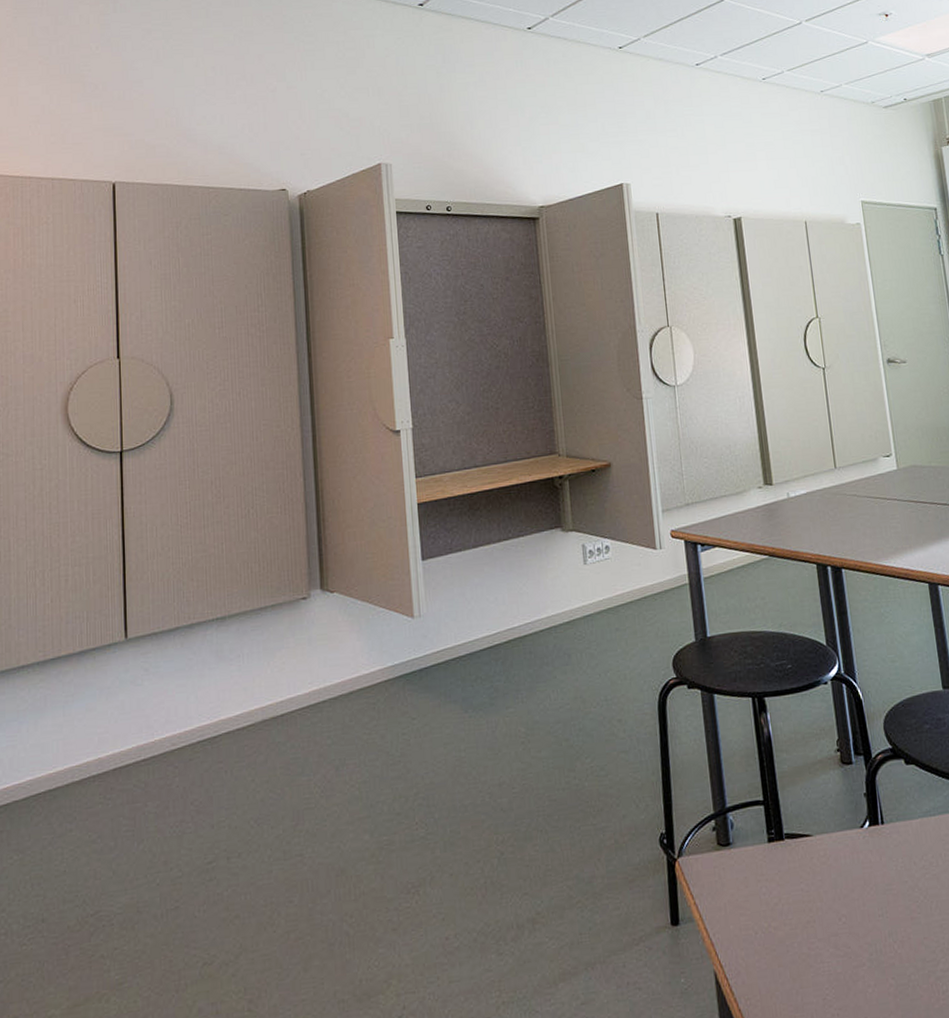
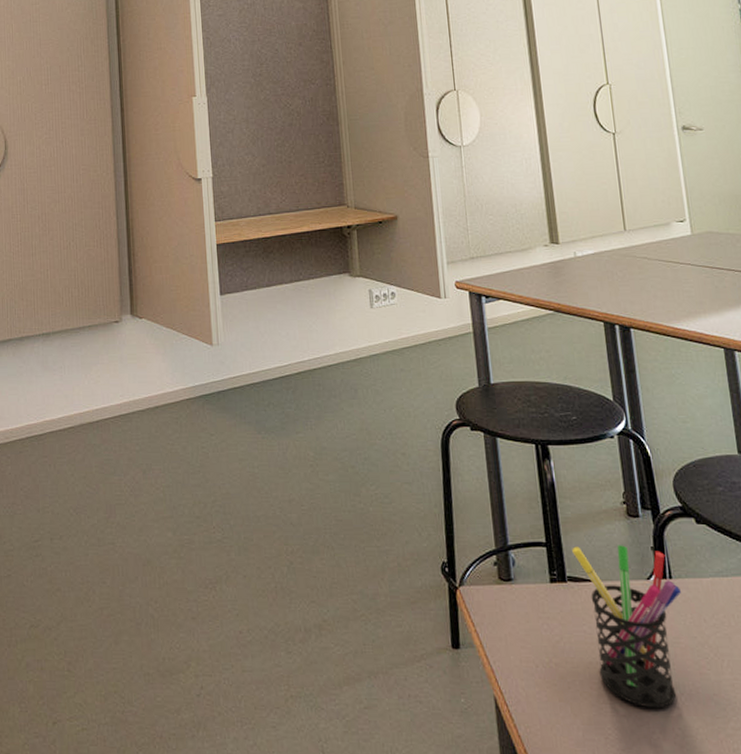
pen holder: none [789,794,892,961] -> present [572,545,681,709]

